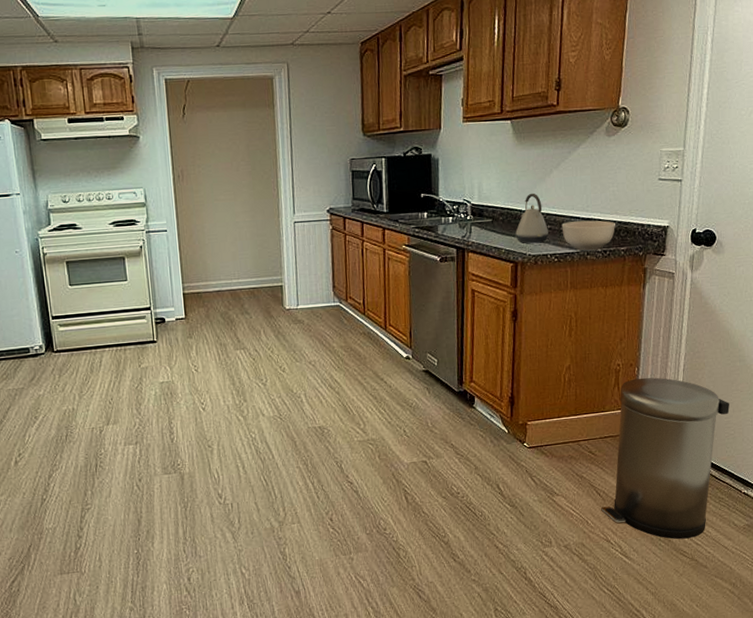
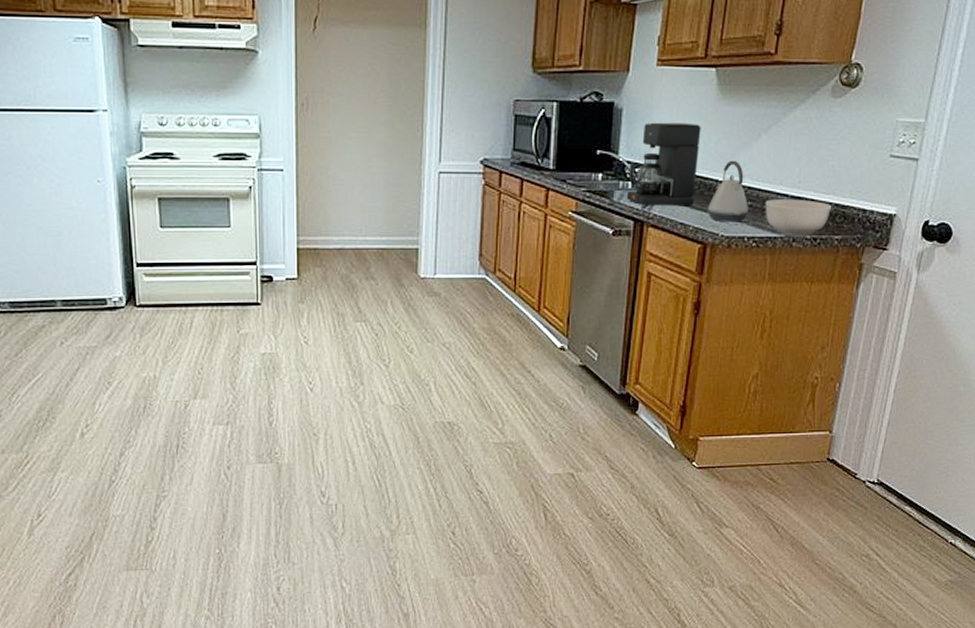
coffee maker: none [448,166,504,236] -> present [626,122,701,207]
pedal bin: present [601,377,730,539] -> none [777,395,945,591]

